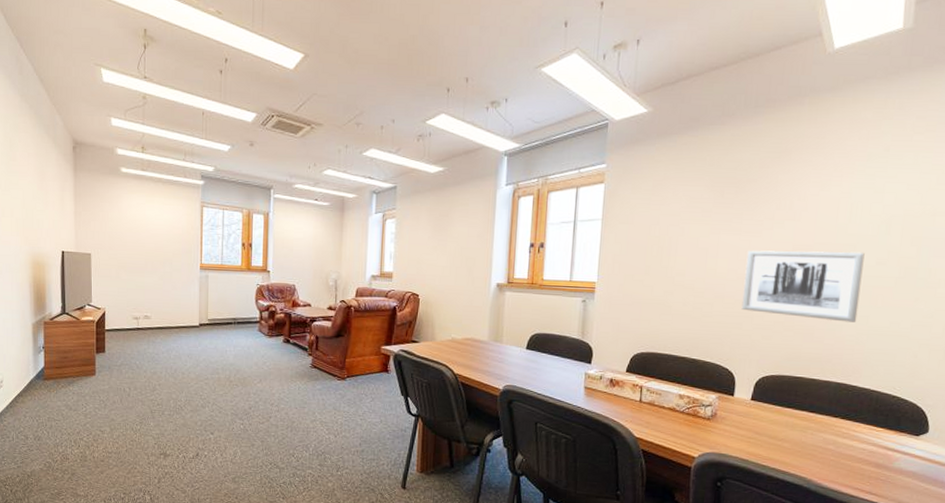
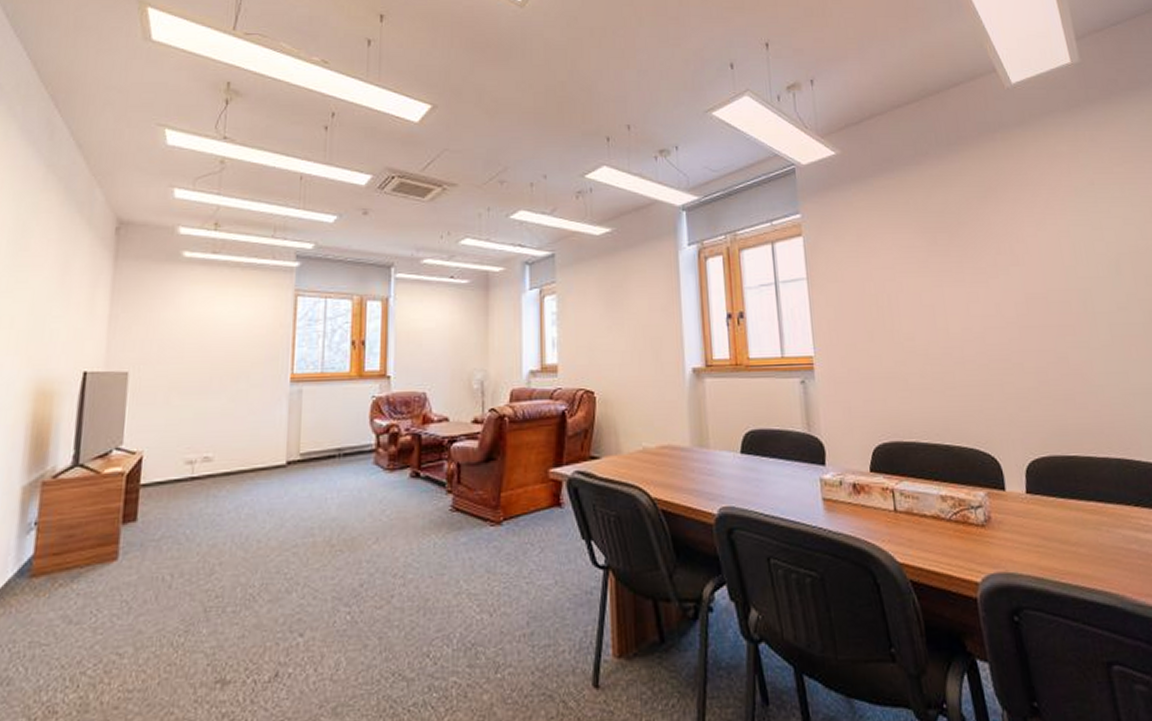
wall art: present [741,250,865,323] -> none [977,297,1117,381]

